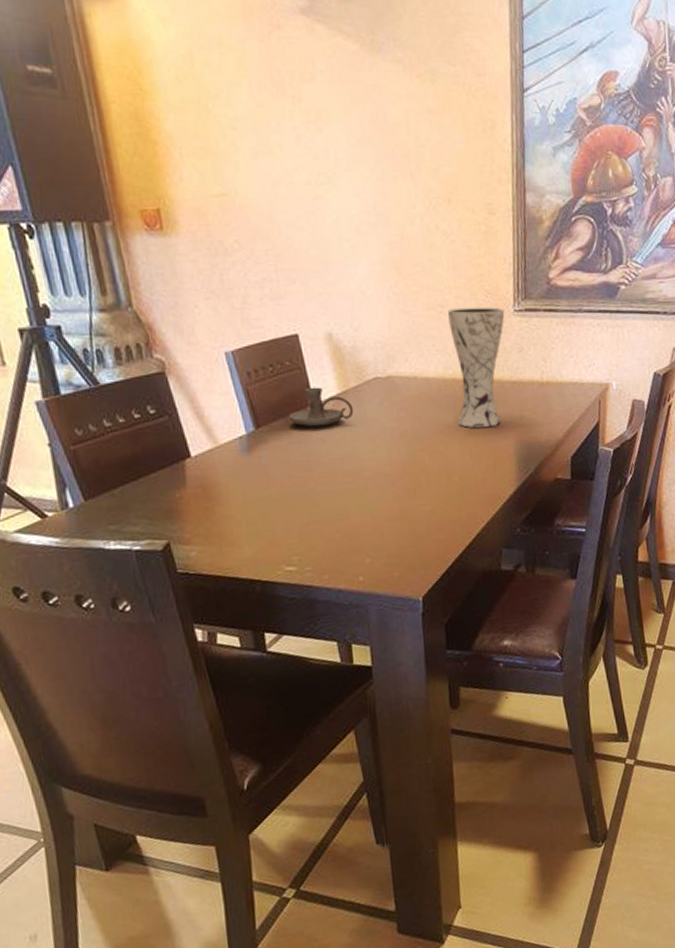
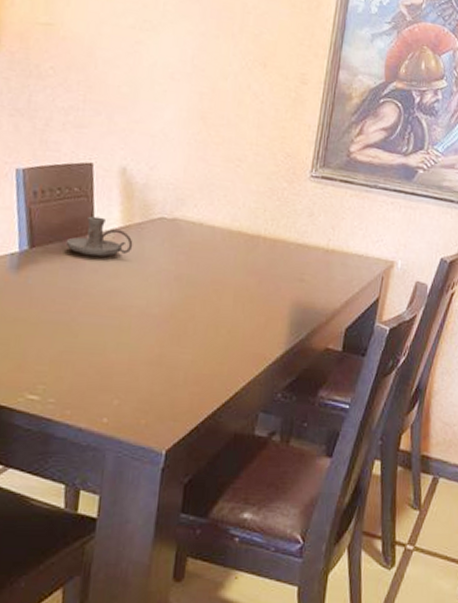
vase: present [448,306,505,428] -> none [236,164,302,286]

